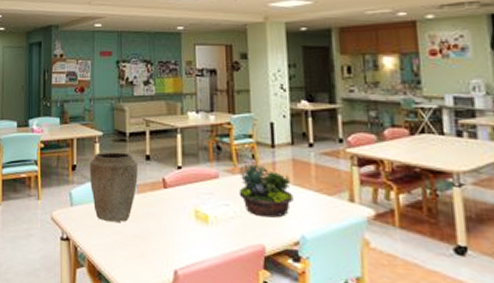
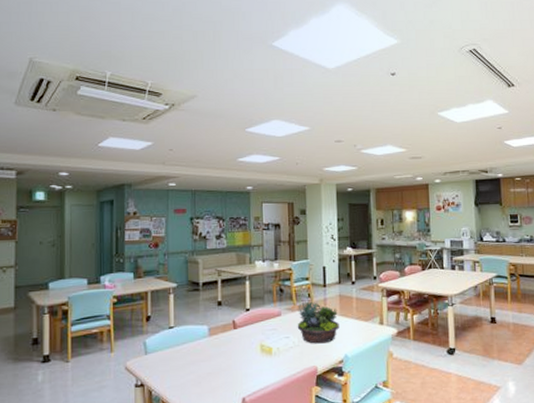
vase: present [90,152,138,223] -> none [164,300,210,365]

